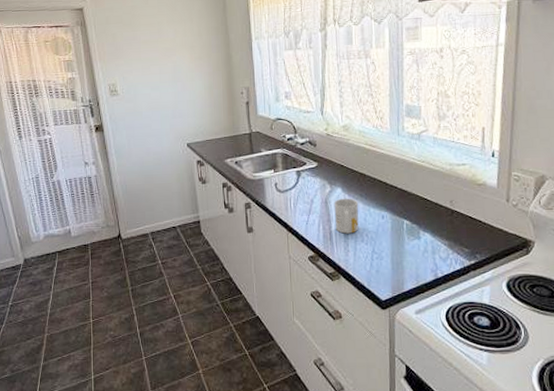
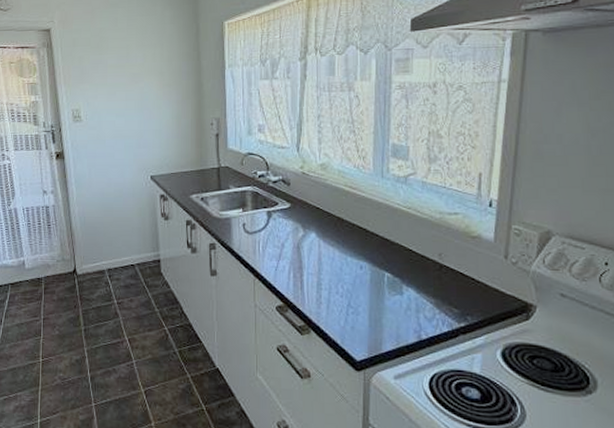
mug: present [334,198,359,234] -> none [307,244,335,284]

